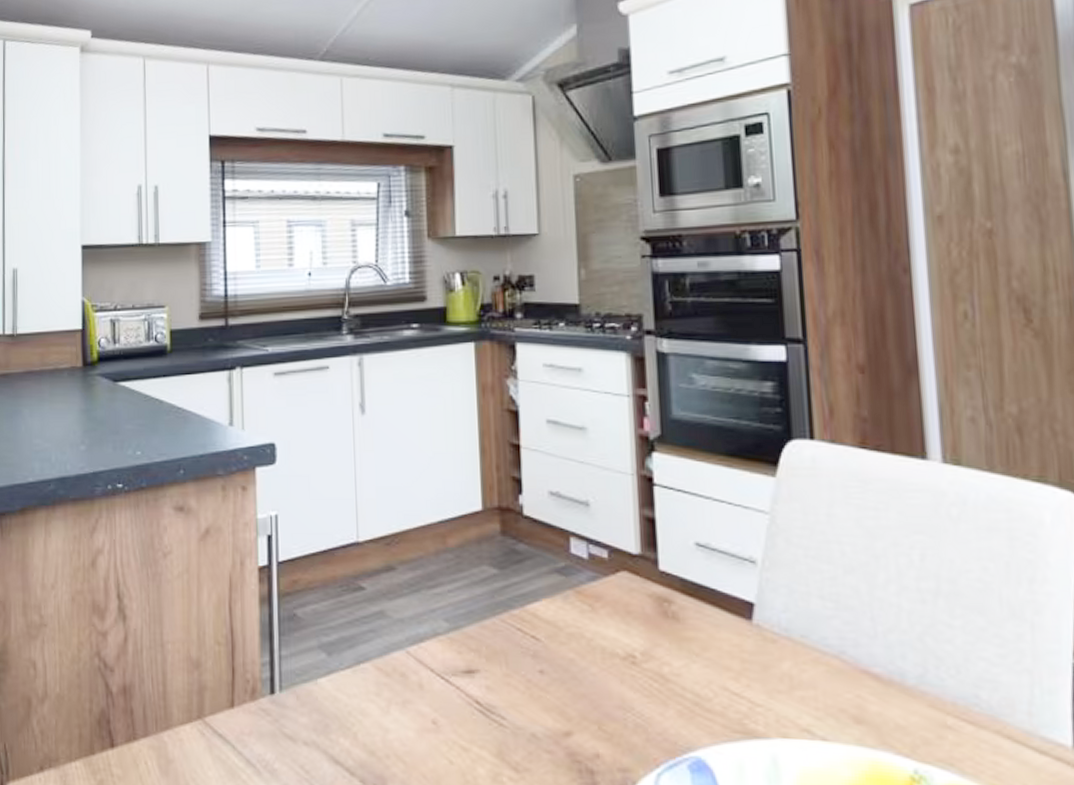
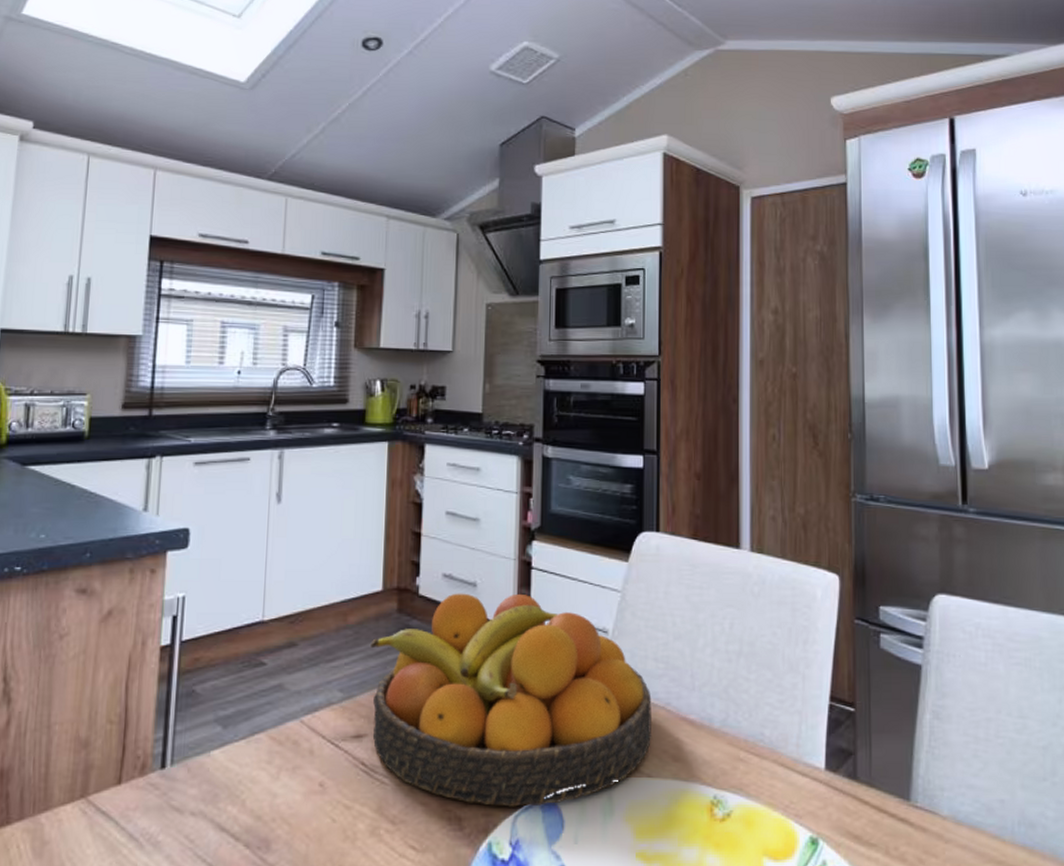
fruit bowl: none [474,513,824,765] -> present [370,593,652,807]

